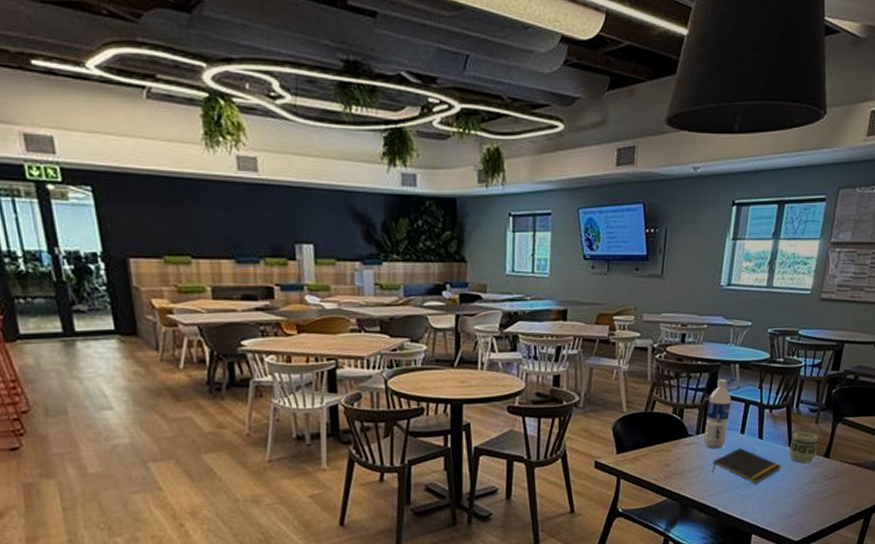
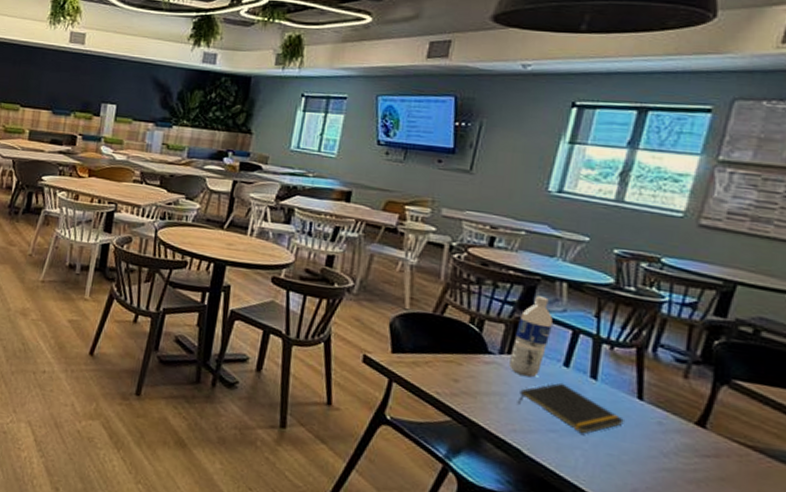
cup: present [788,431,818,464] -> none [636,381,687,428]

